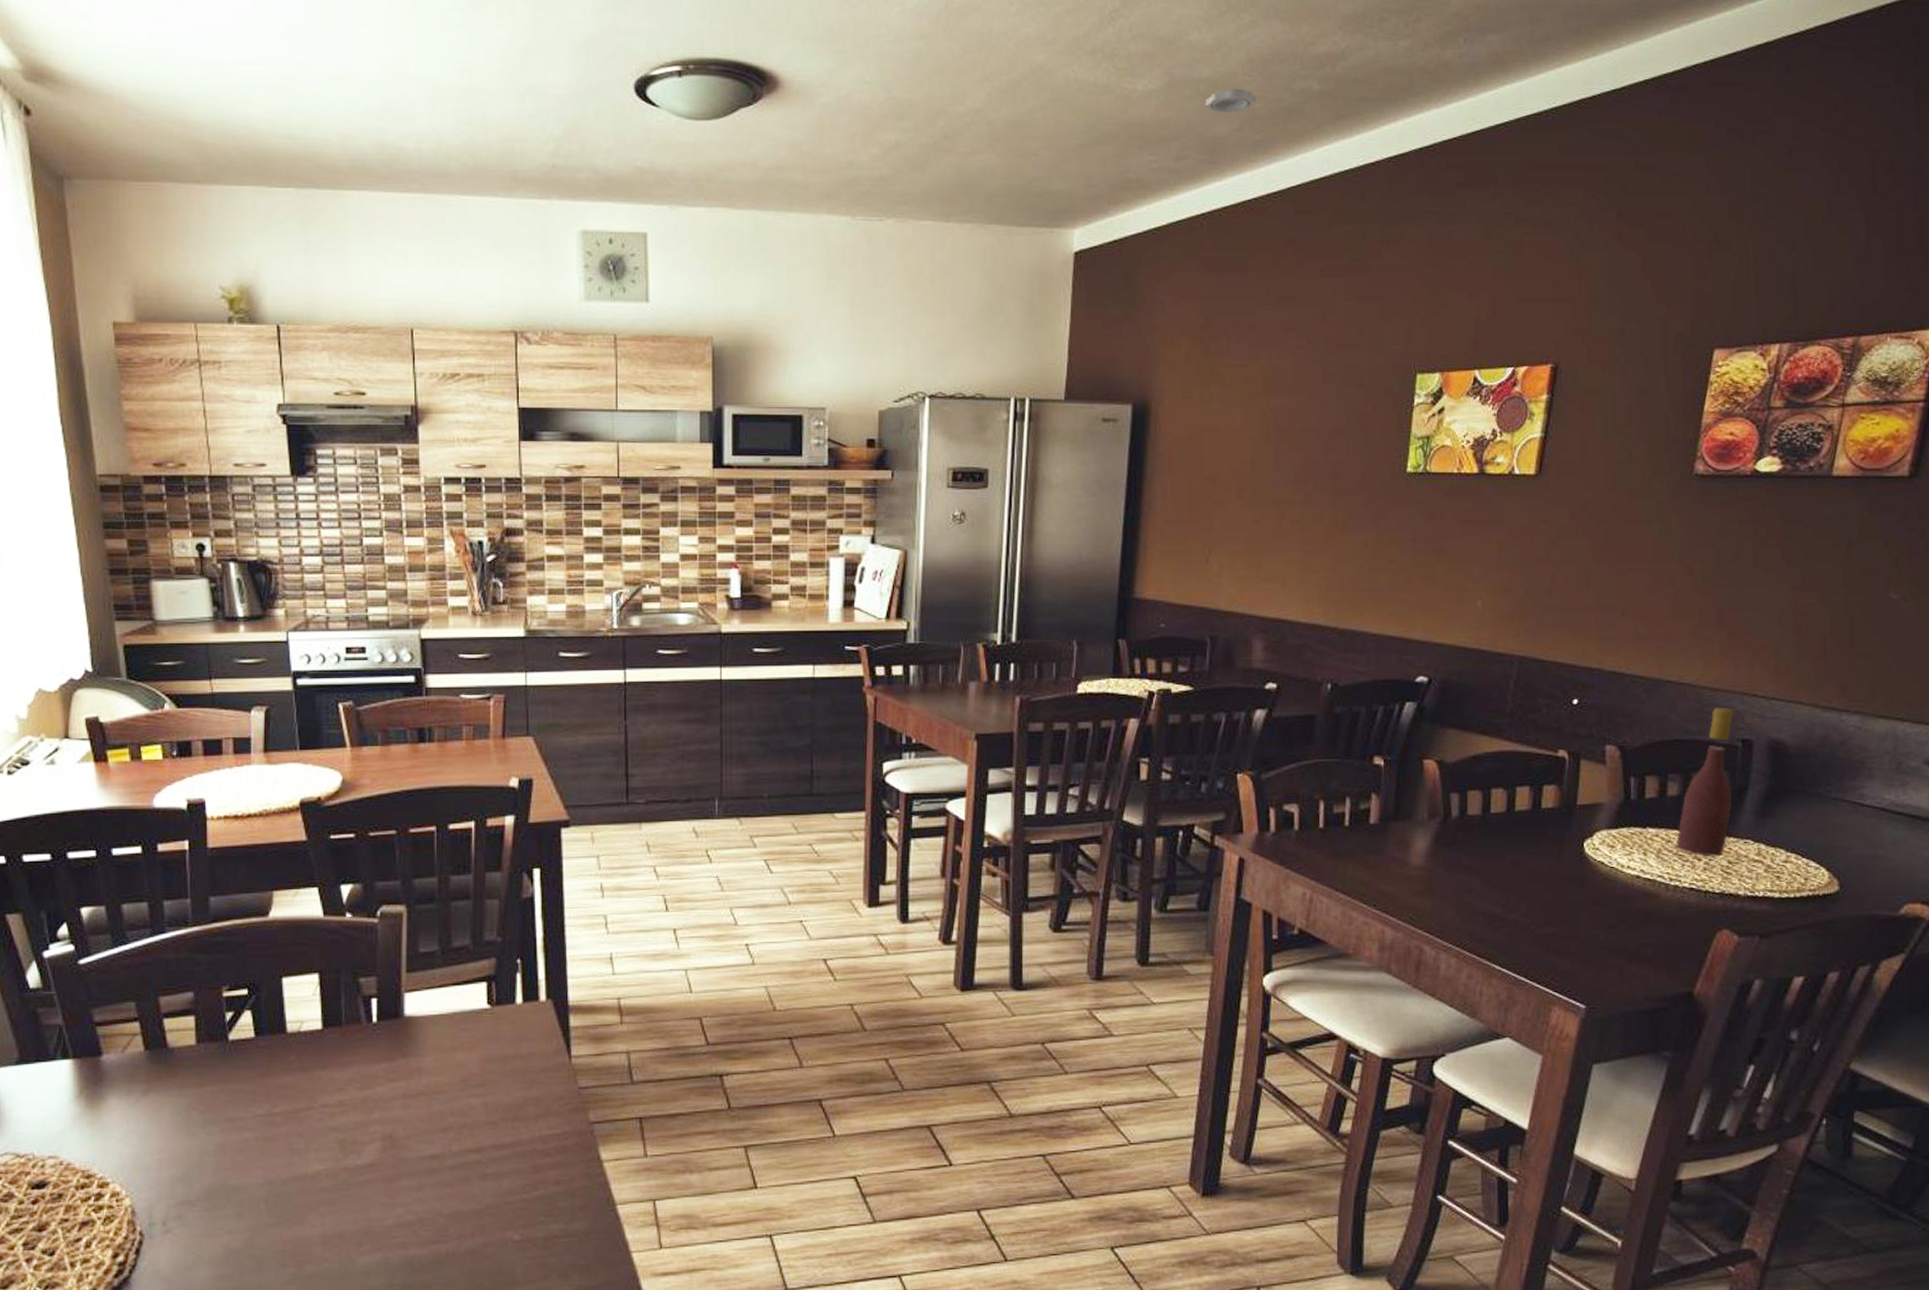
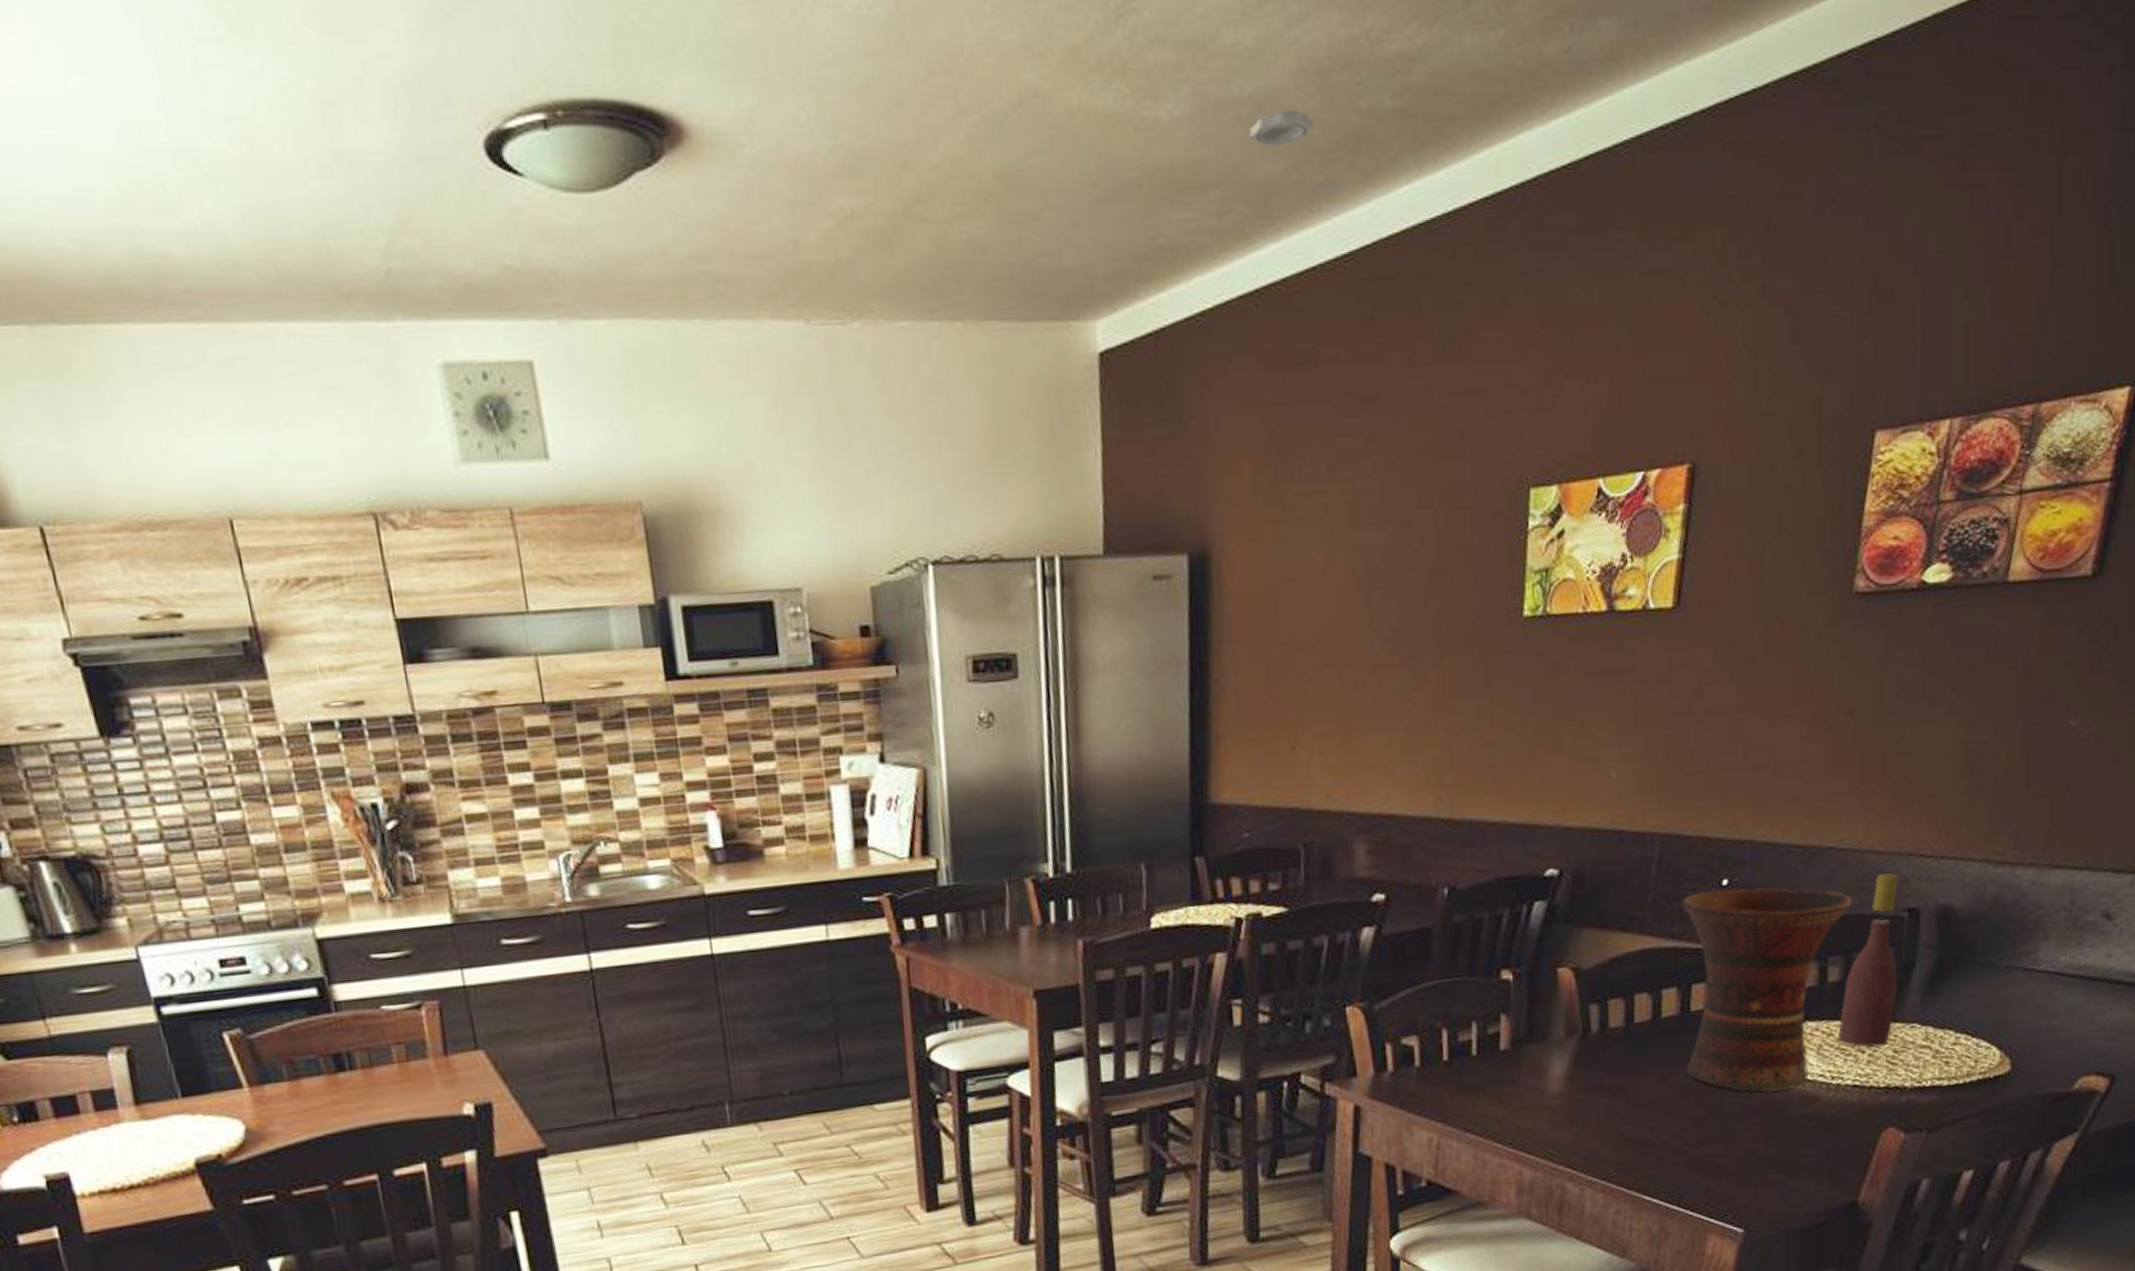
vase: none [1535,708,1690,886] -> present [1682,887,1852,1092]

